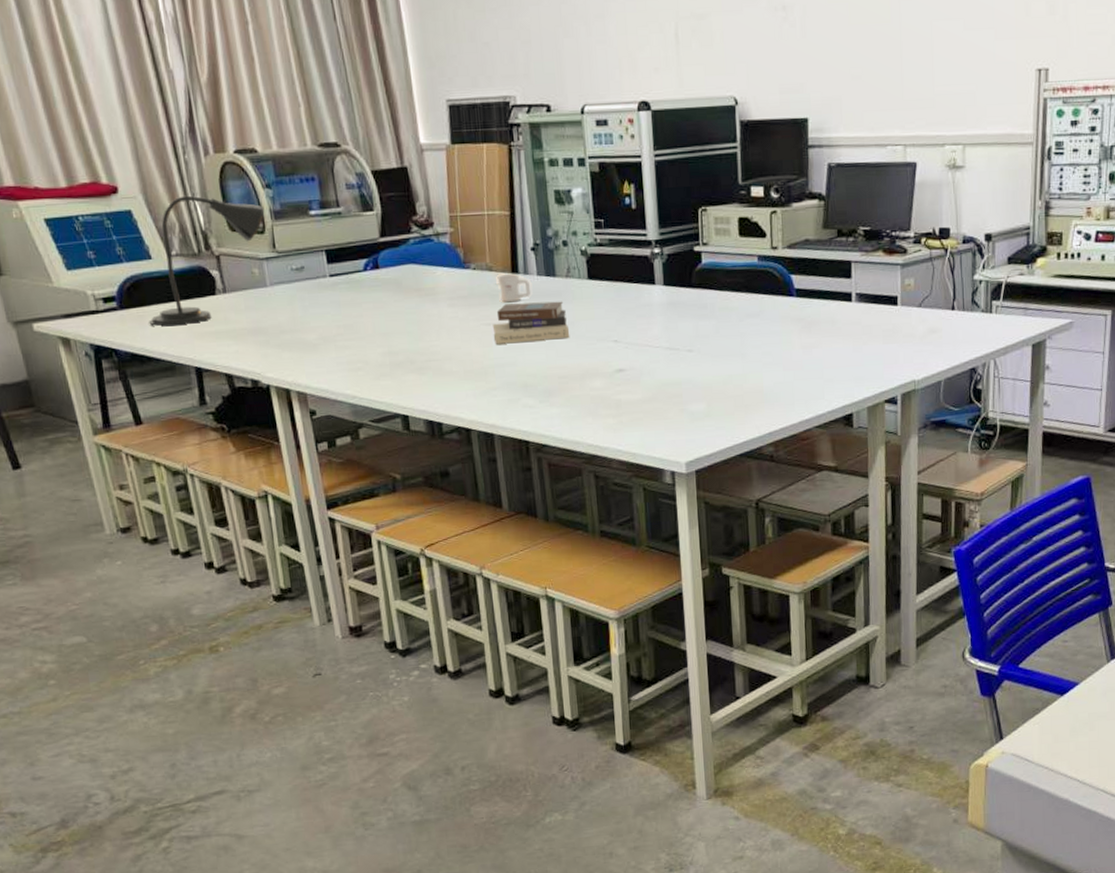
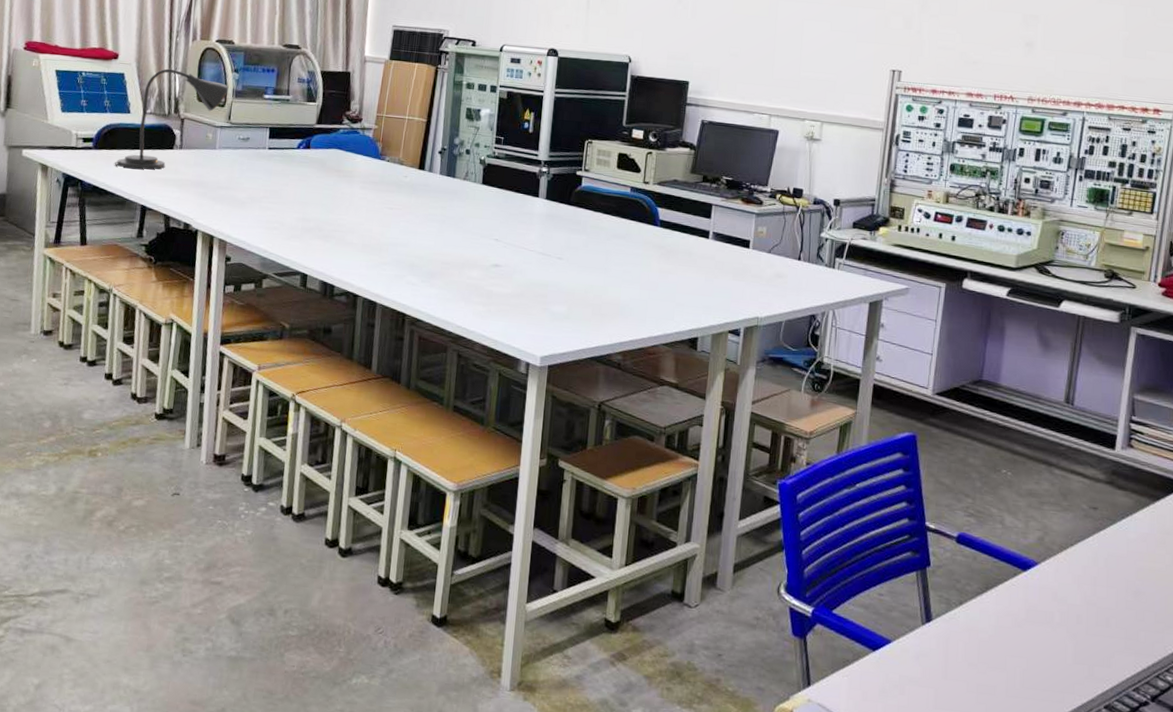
books: present [492,301,570,345] -> none [393,194,458,231]
mug: present [497,274,530,303] -> none [405,169,432,194]

